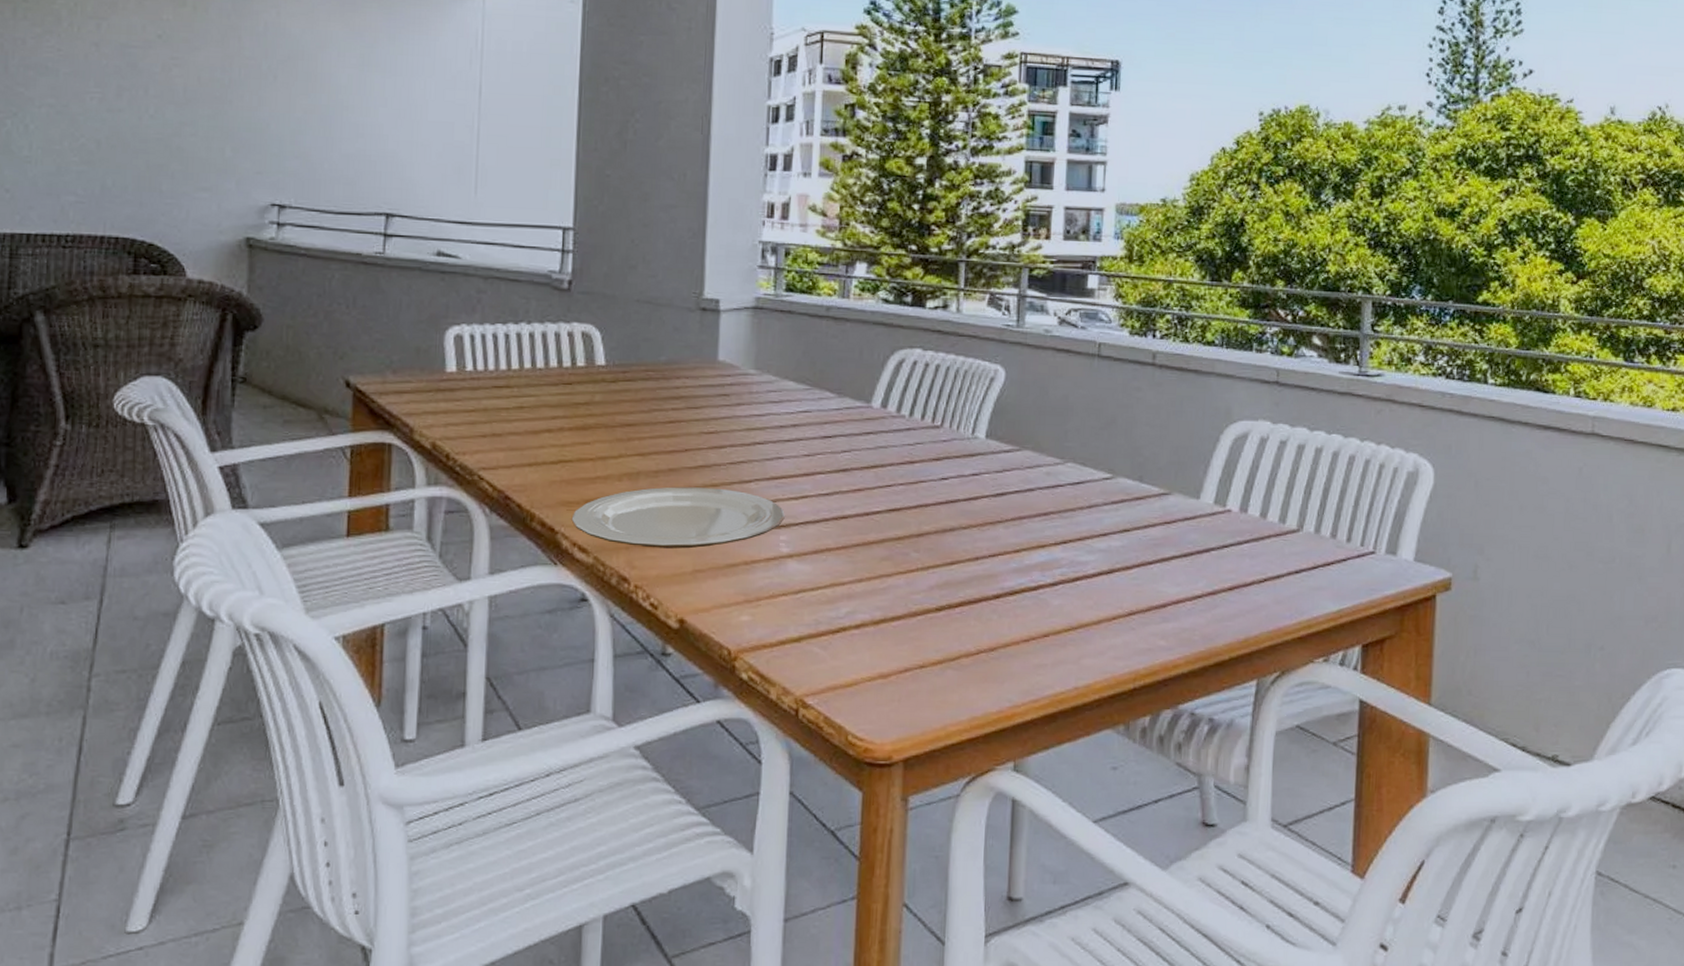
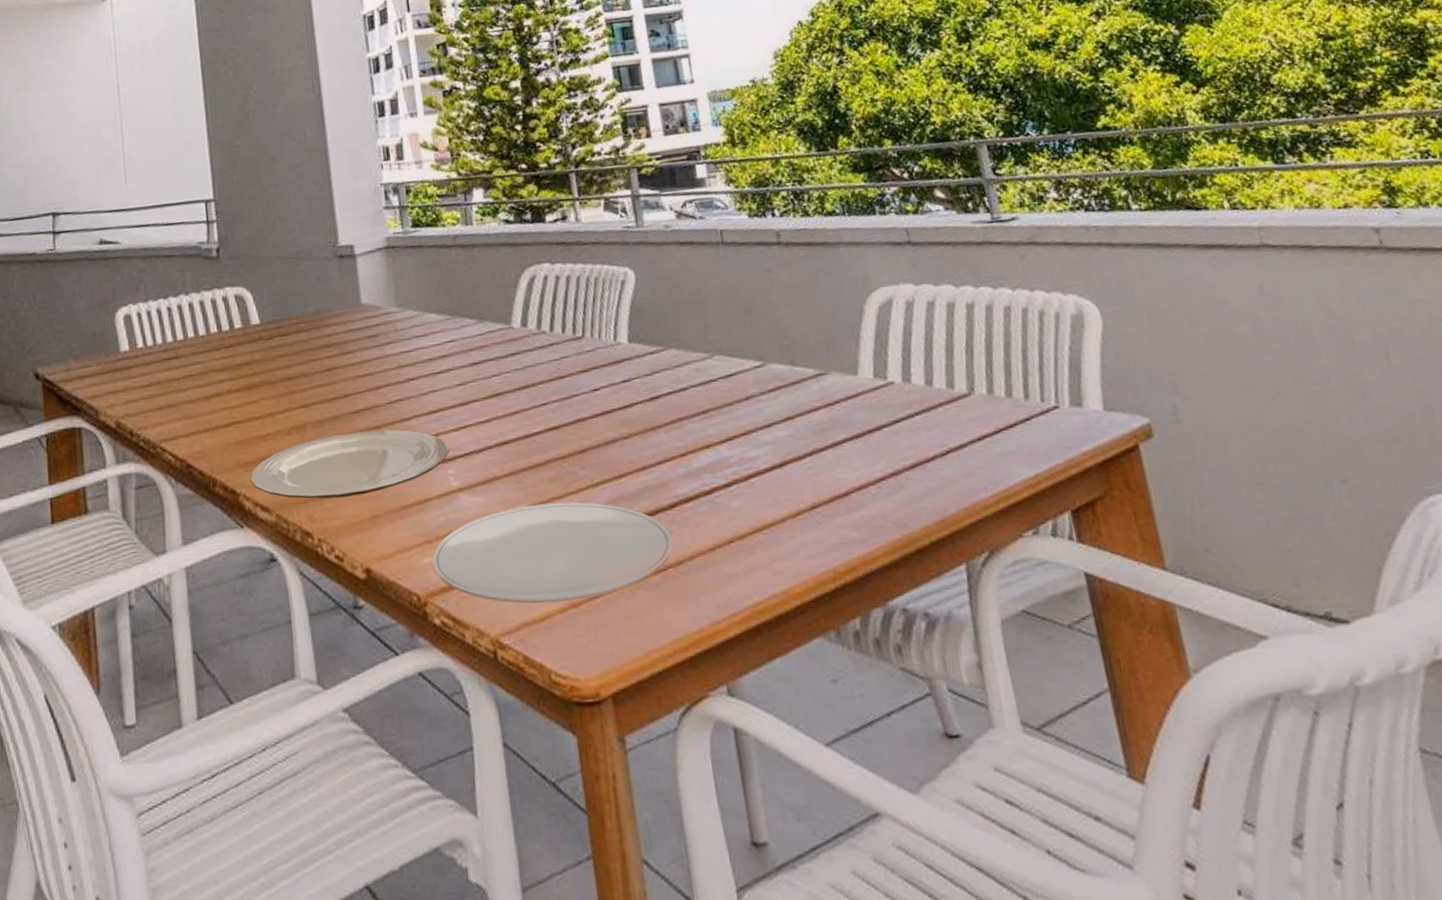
plate: none [749,579,990,672] -> present [432,502,673,604]

